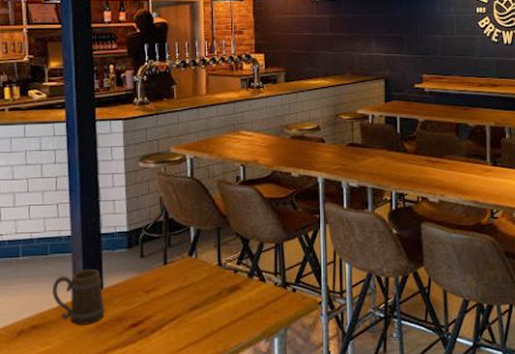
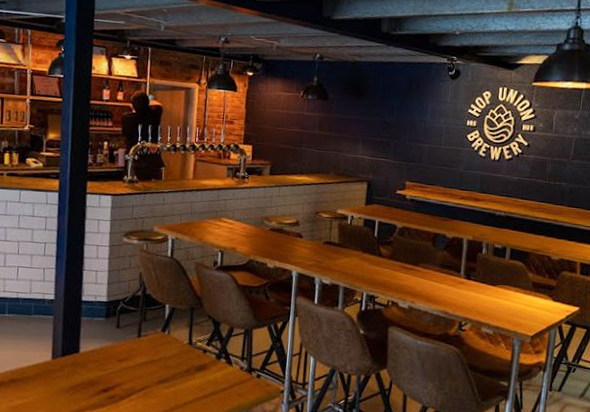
beer mug: present [52,268,105,326] -> none [32,332,80,385]

